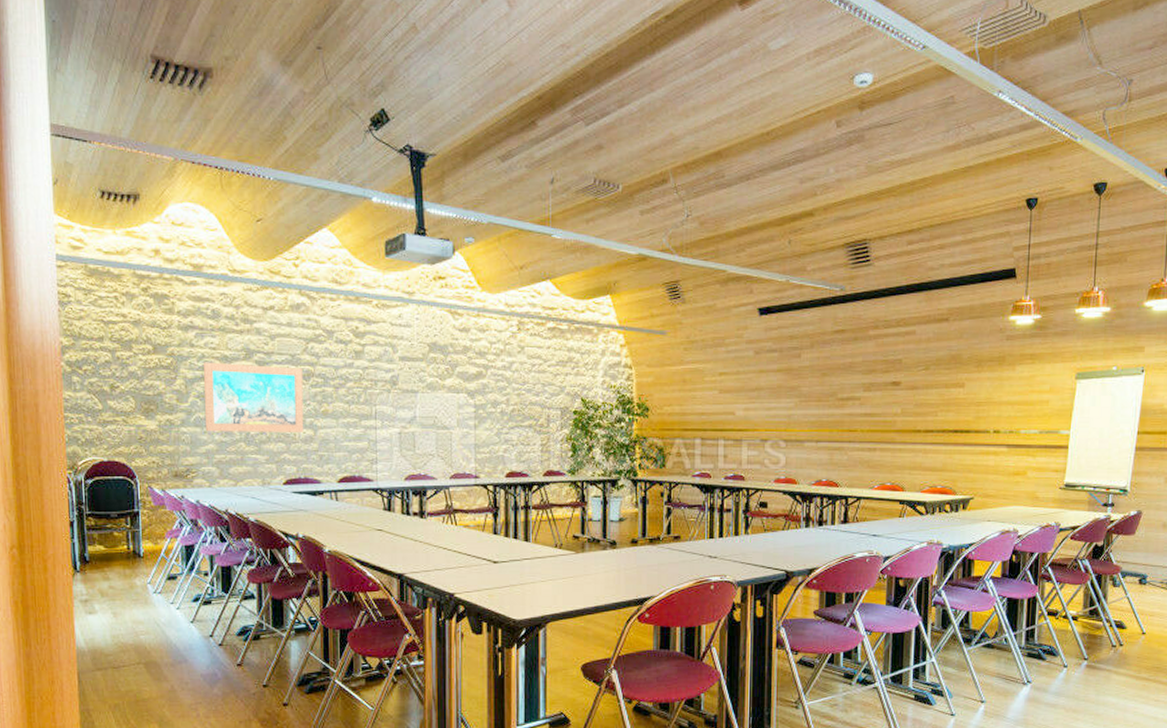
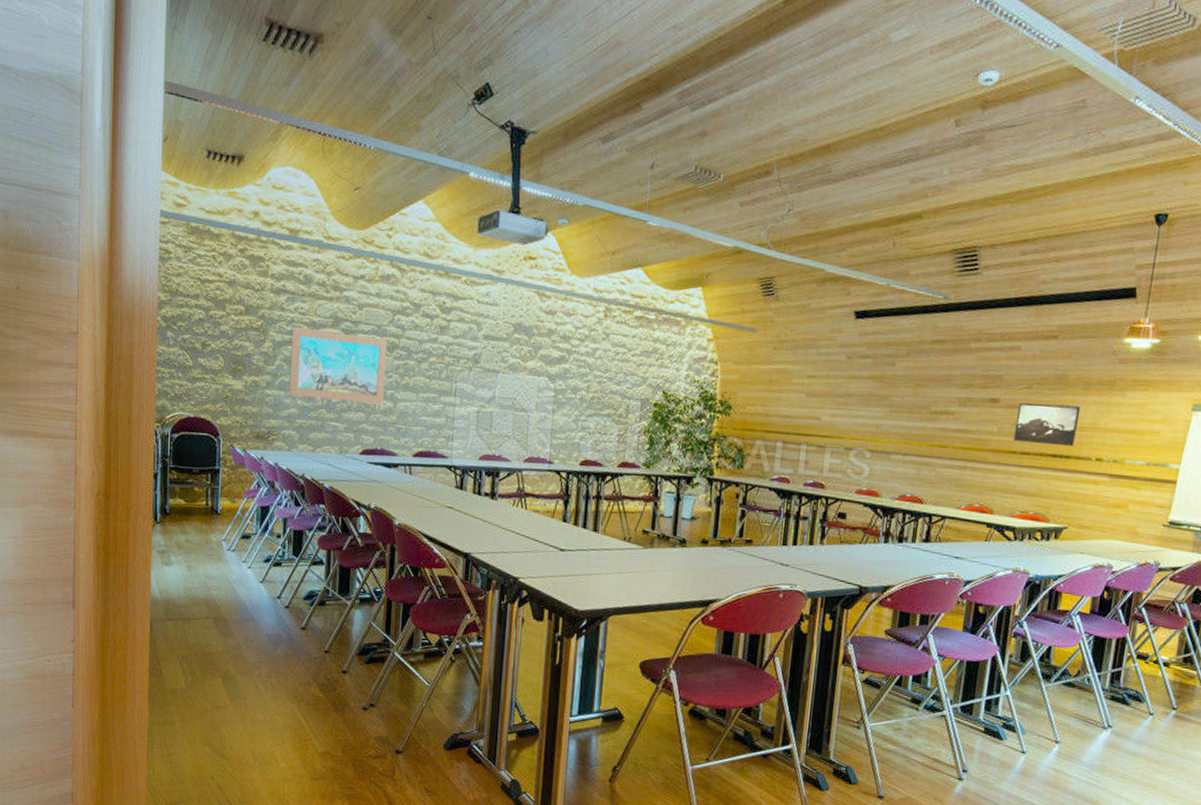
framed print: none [917,383,976,422] -> present [1013,403,1081,447]

